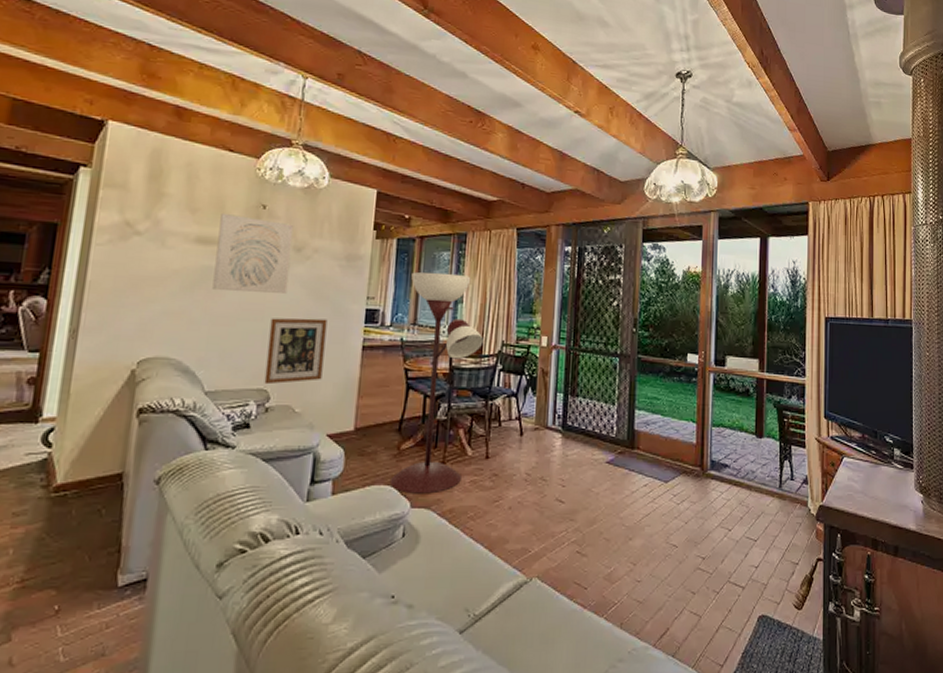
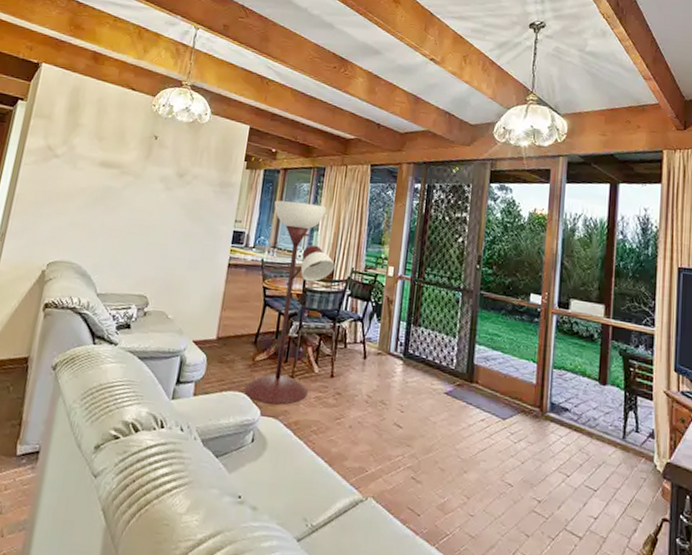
wall art: present [212,212,294,295] -> none [110,141,179,214]
wall art: present [264,318,328,385] -> none [145,233,201,292]

